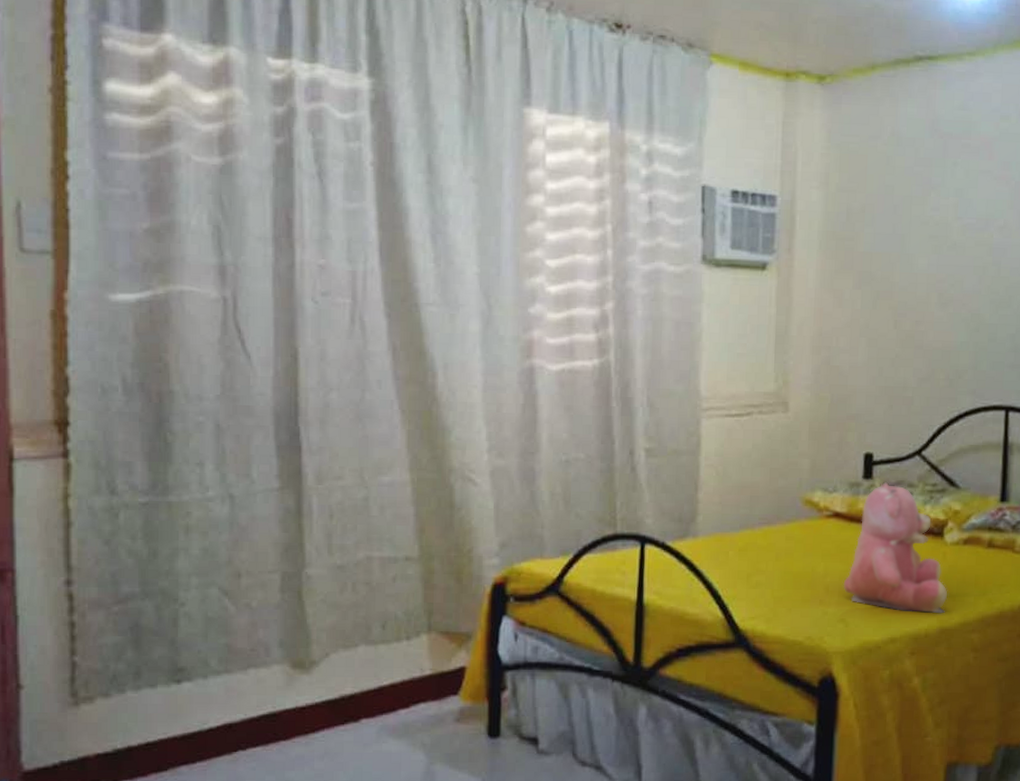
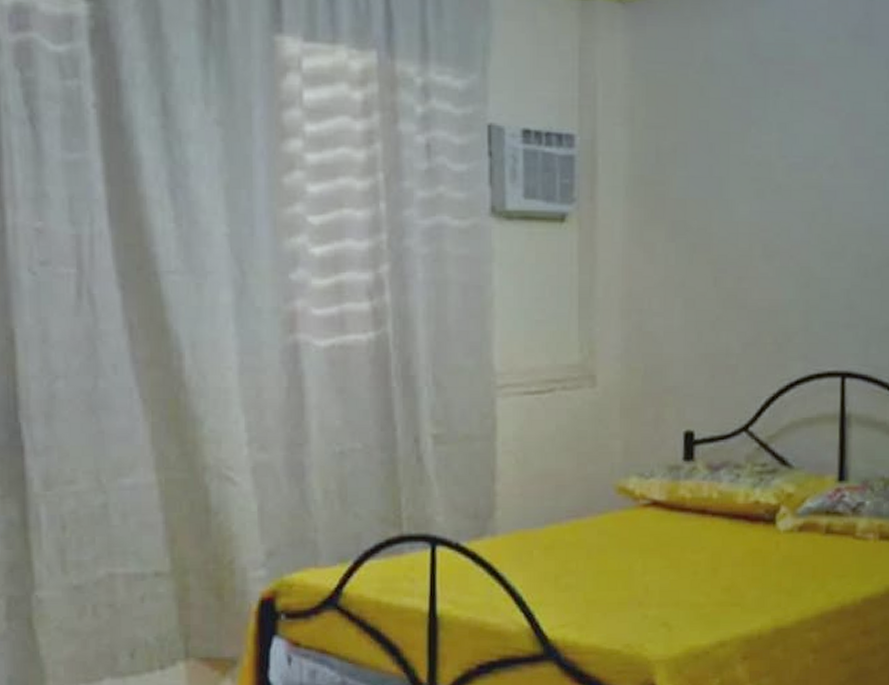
teddy bear: present [843,482,948,614] -> none [664,464,783,612]

